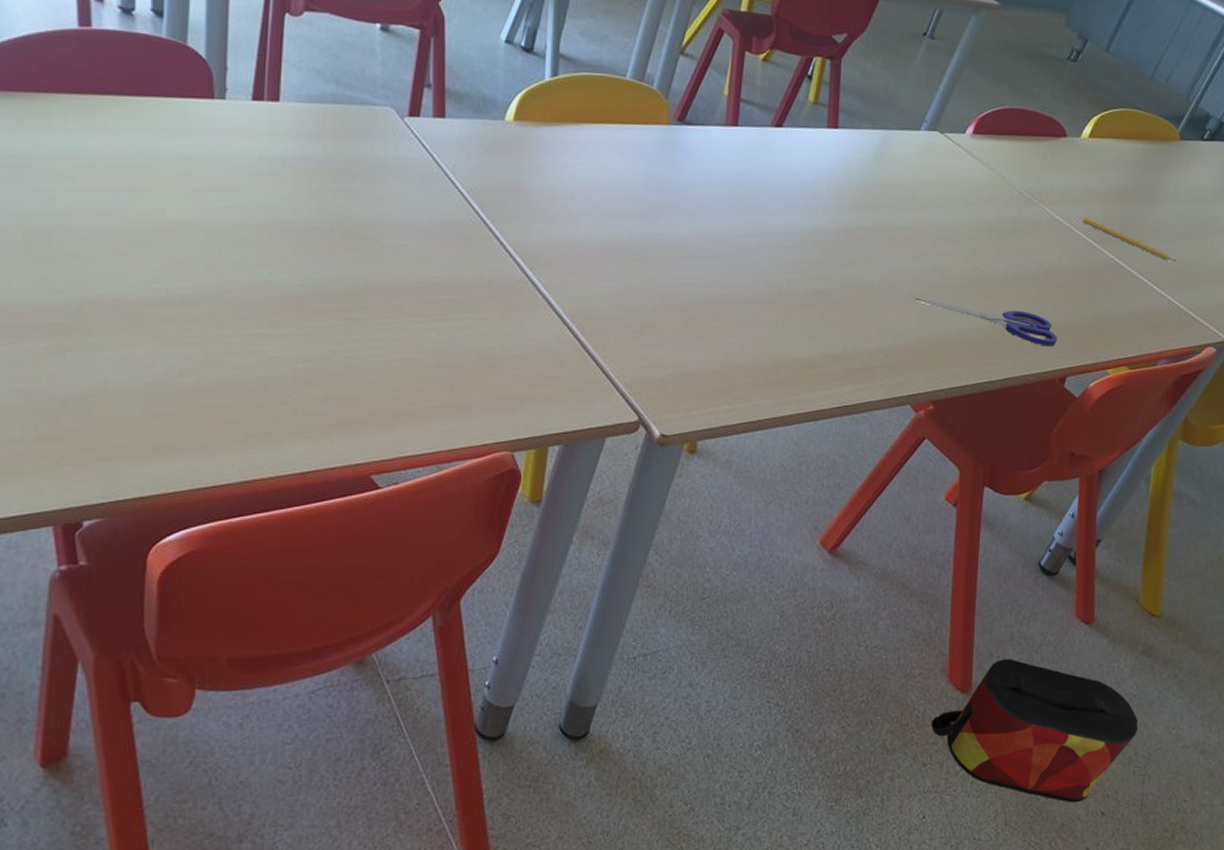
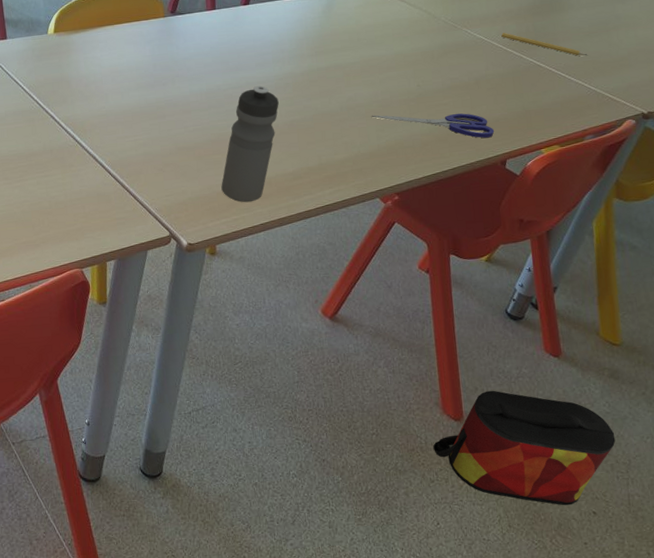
water bottle: none [714,238,803,390] -> present [221,85,279,203]

